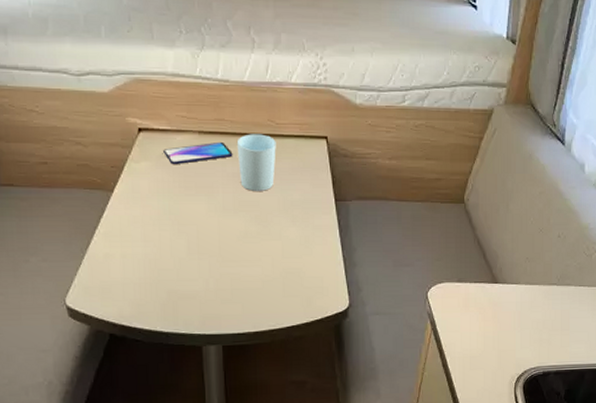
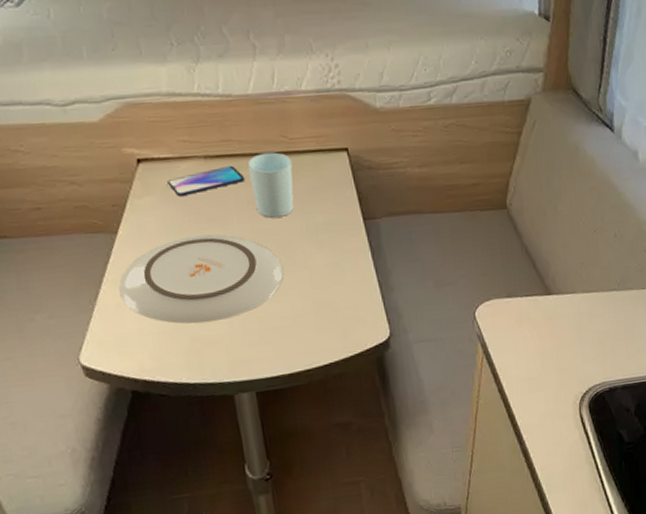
plate: none [109,200,258,278] -> present [119,234,283,324]

